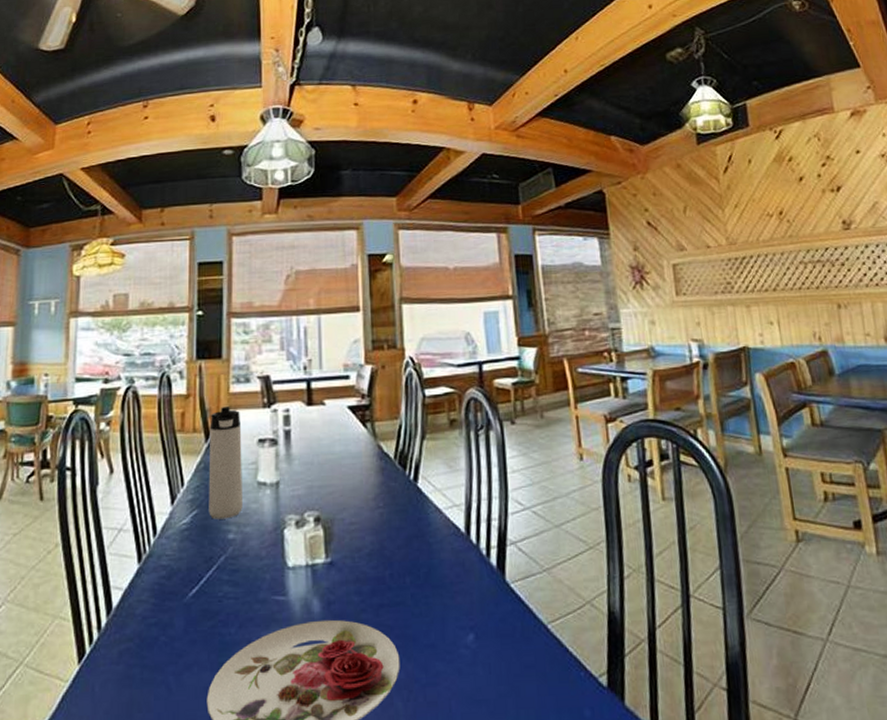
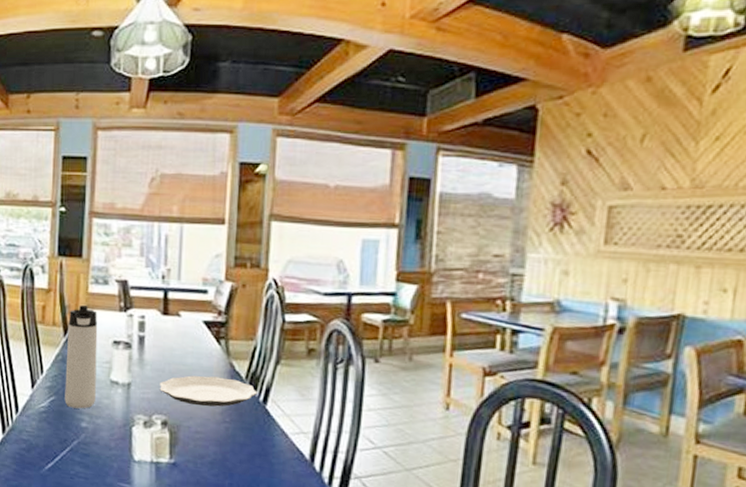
plate: none [309,461,407,495] -> present [160,375,257,407]

